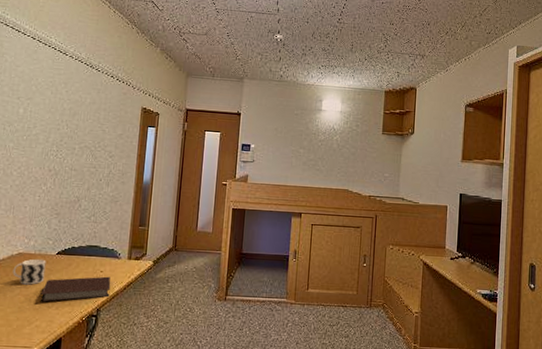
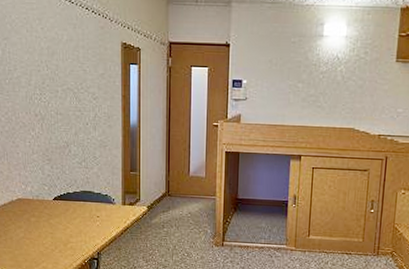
cup: present [12,259,46,285] -> none [15,204,45,229]
notebook: present [40,276,111,302] -> none [43,221,108,246]

